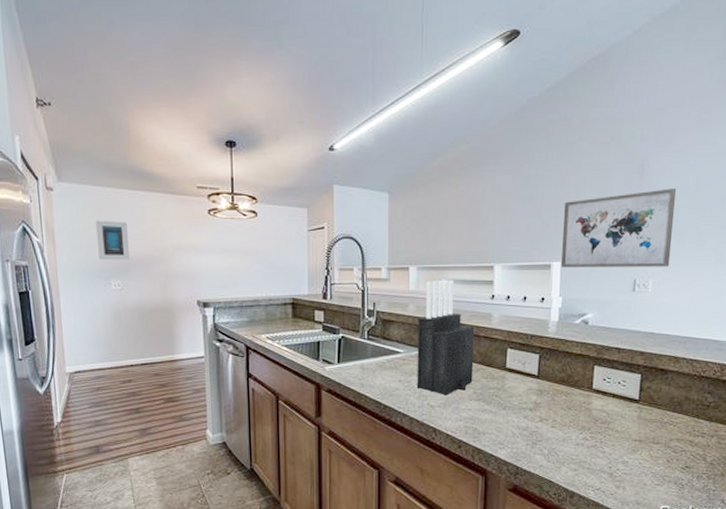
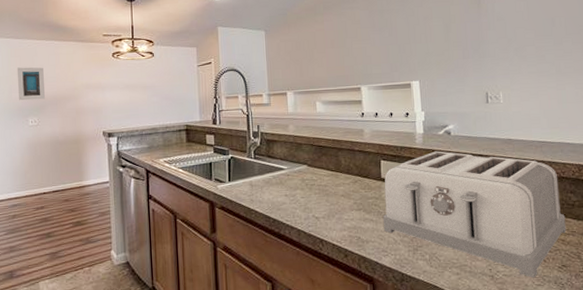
knife block: present [416,279,475,395] -> none [298,101,352,207]
toaster: none [502,341,698,478] -> present [382,151,567,278]
wall art: present [561,189,676,267] -> none [415,14,516,86]

